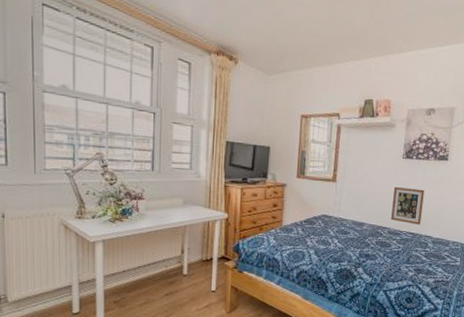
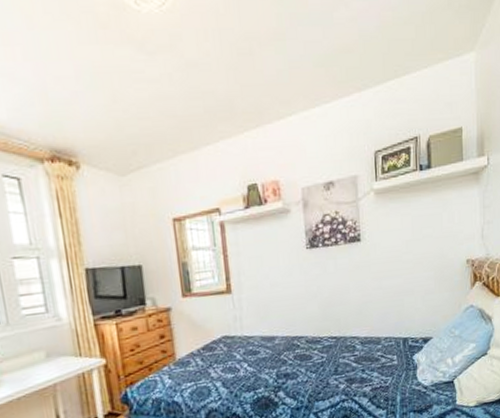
picture frame: present [391,186,425,225] -> none [303,282,343,327]

